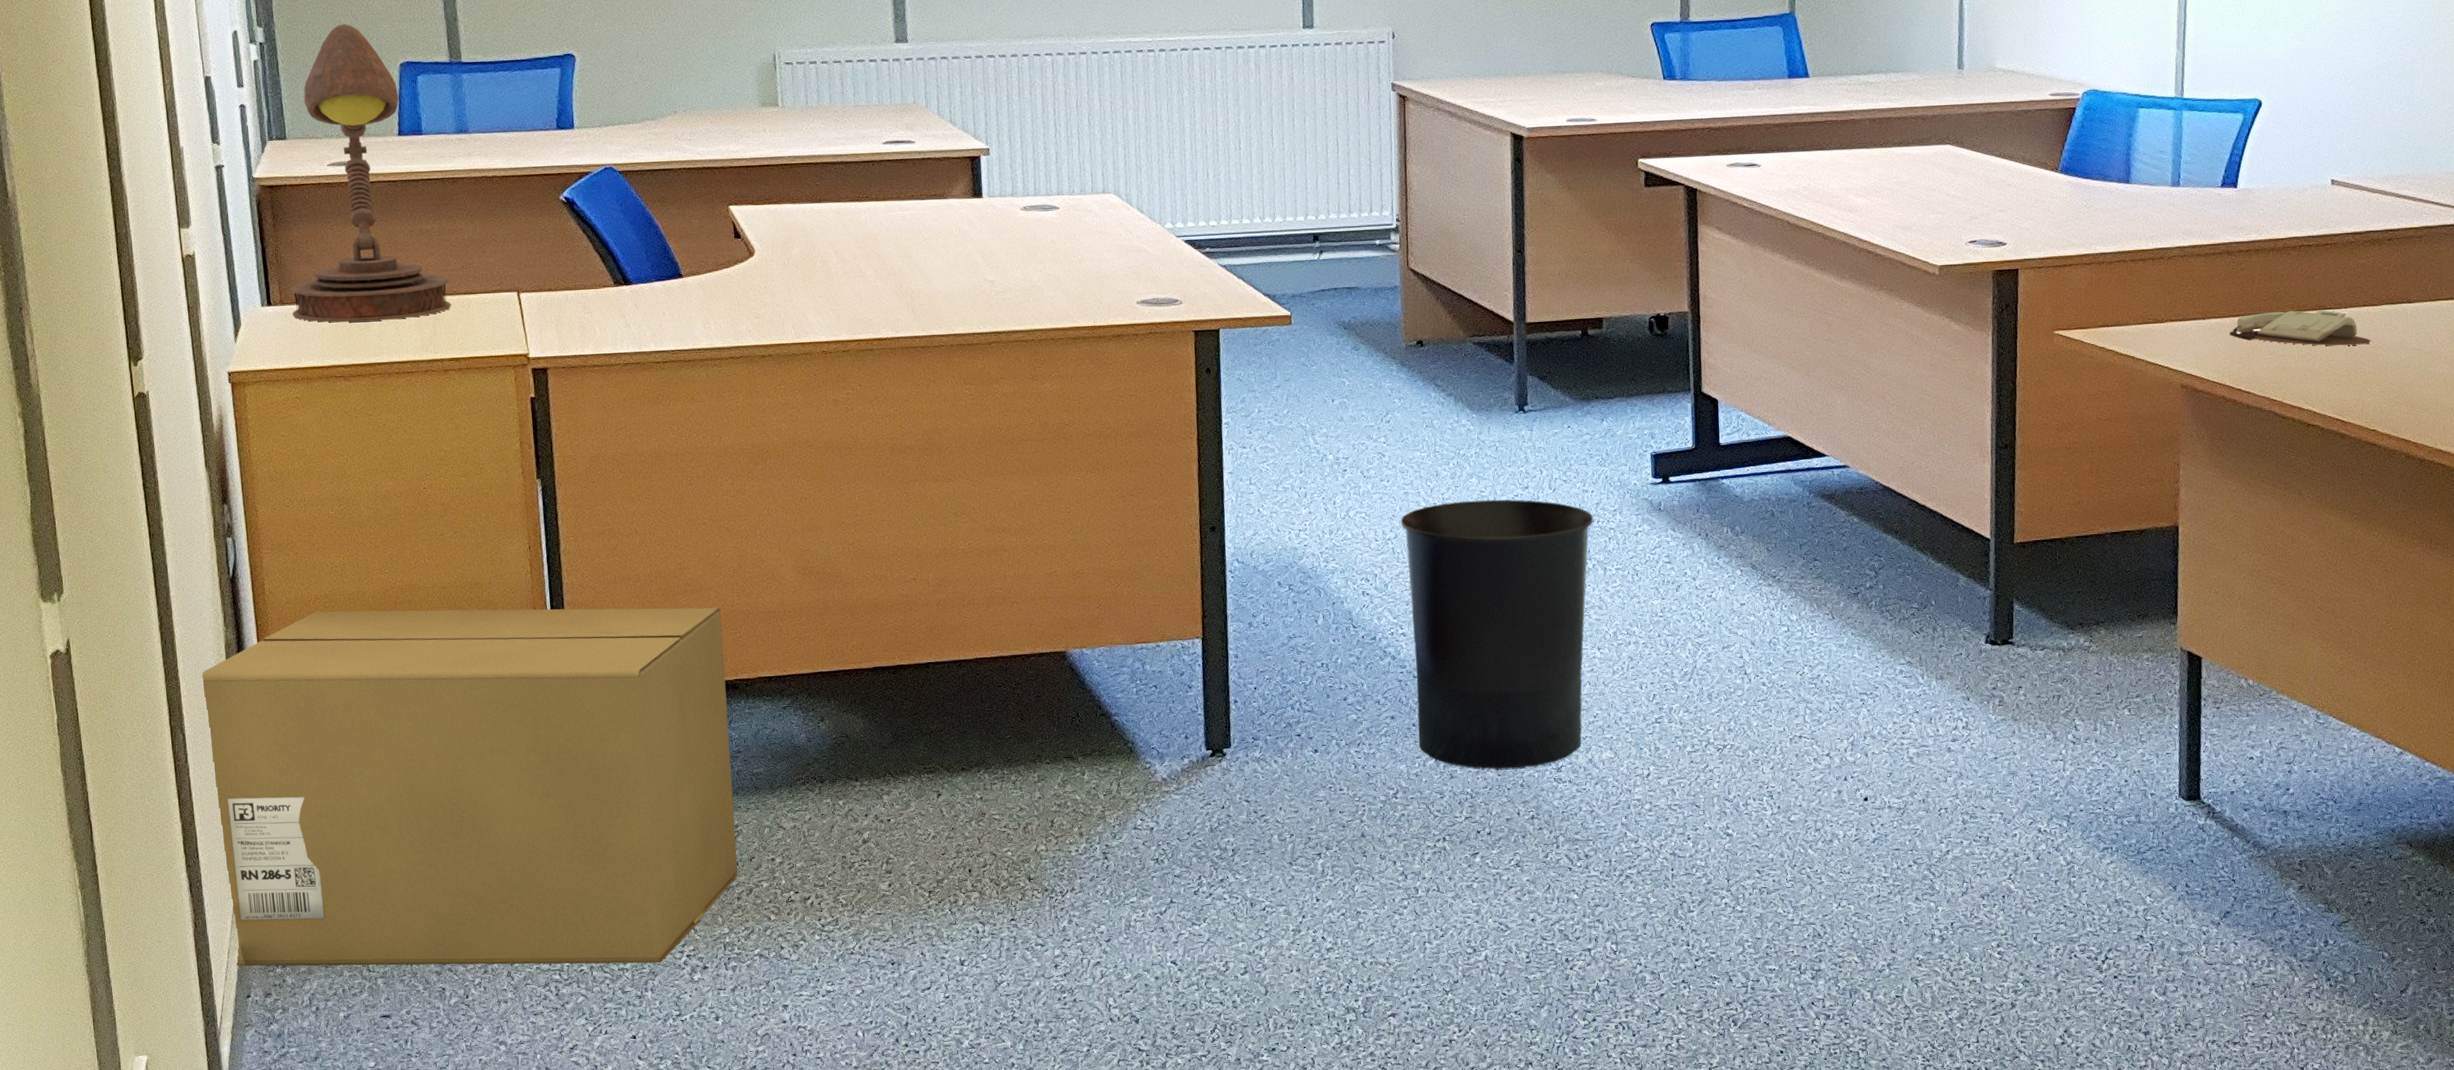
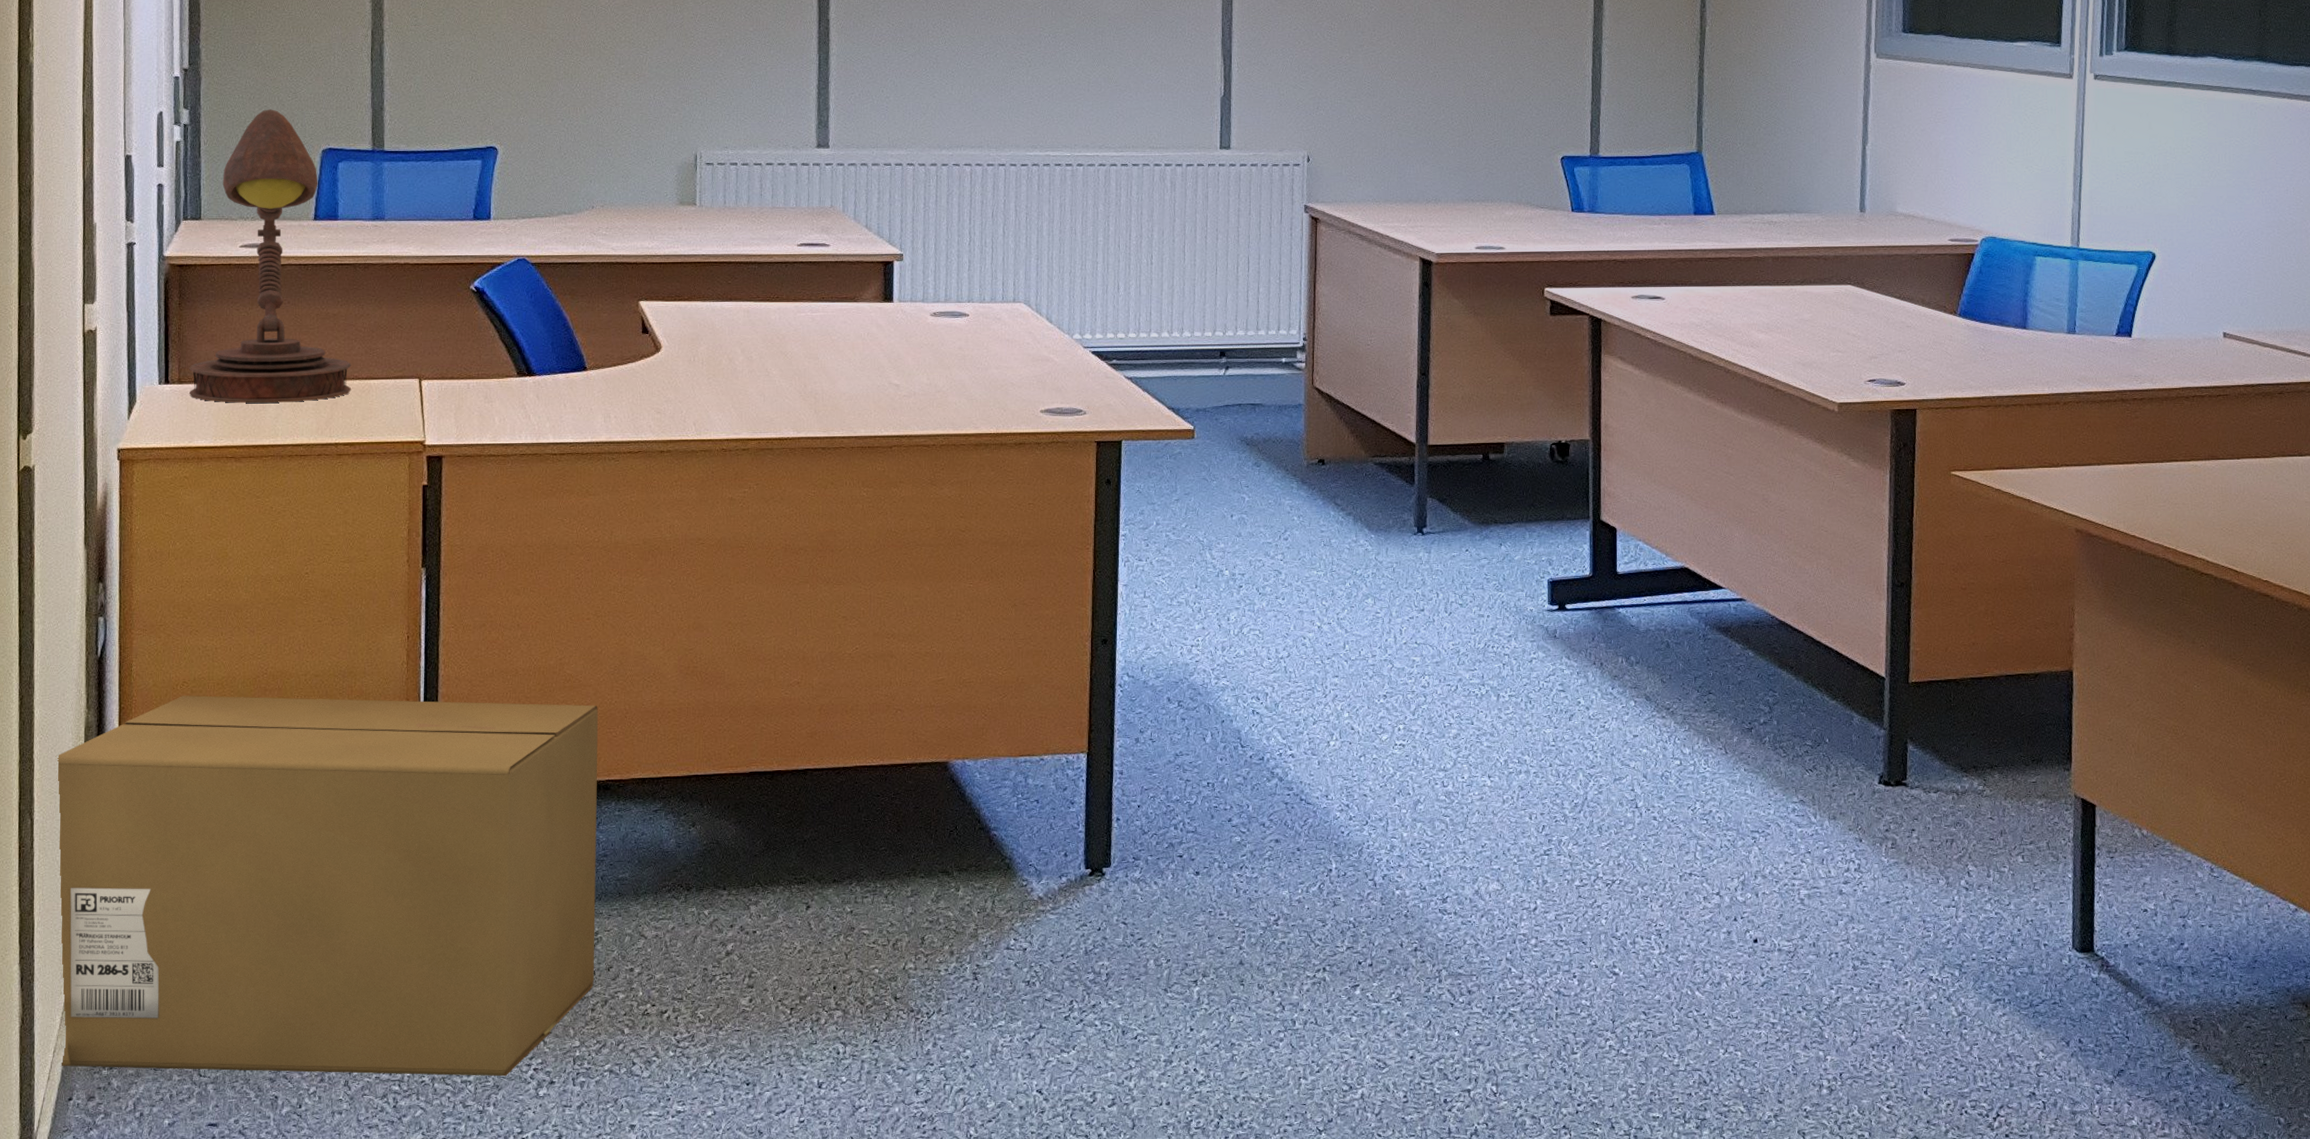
waste bin: present [1400,499,1594,769] -> none [1294,621,1488,898]
telephone: present [2229,310,2372,346] -> none [2123,459,2264,496]

